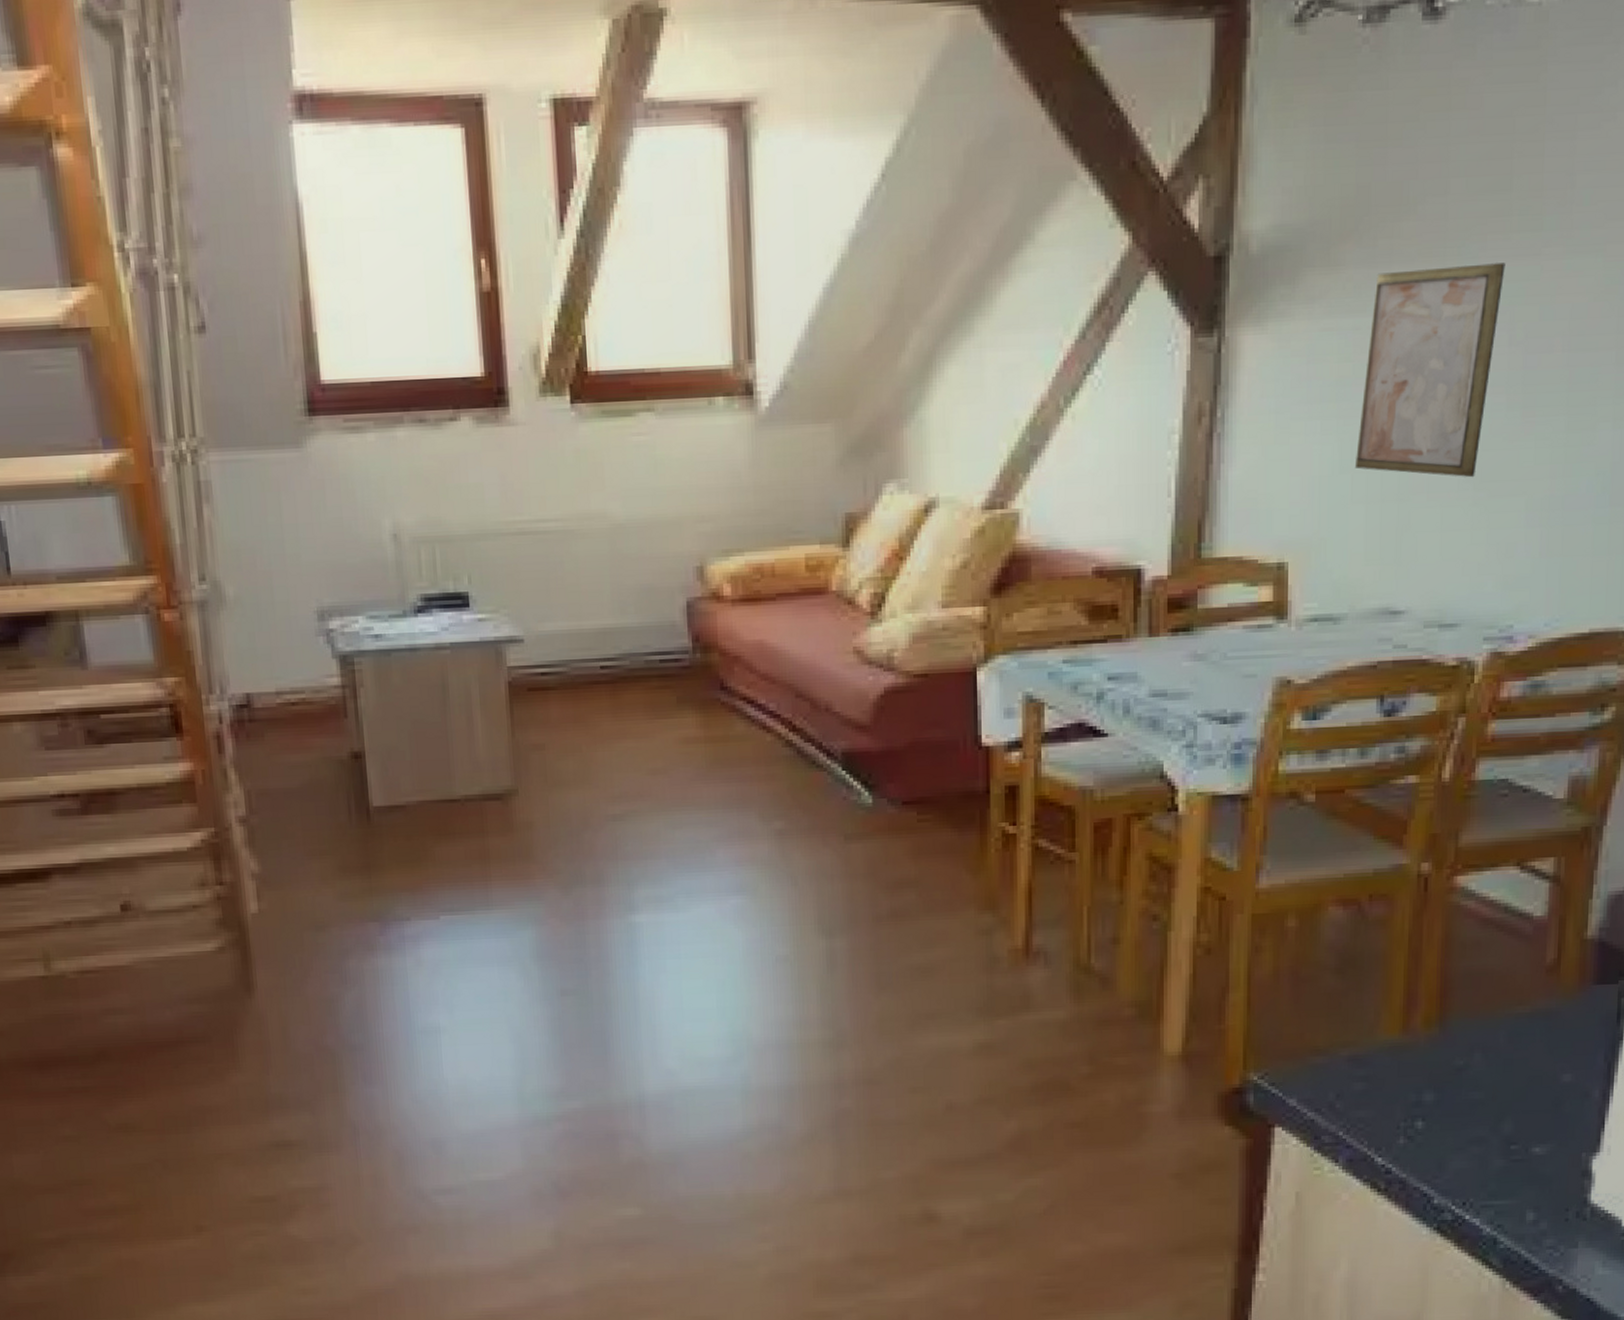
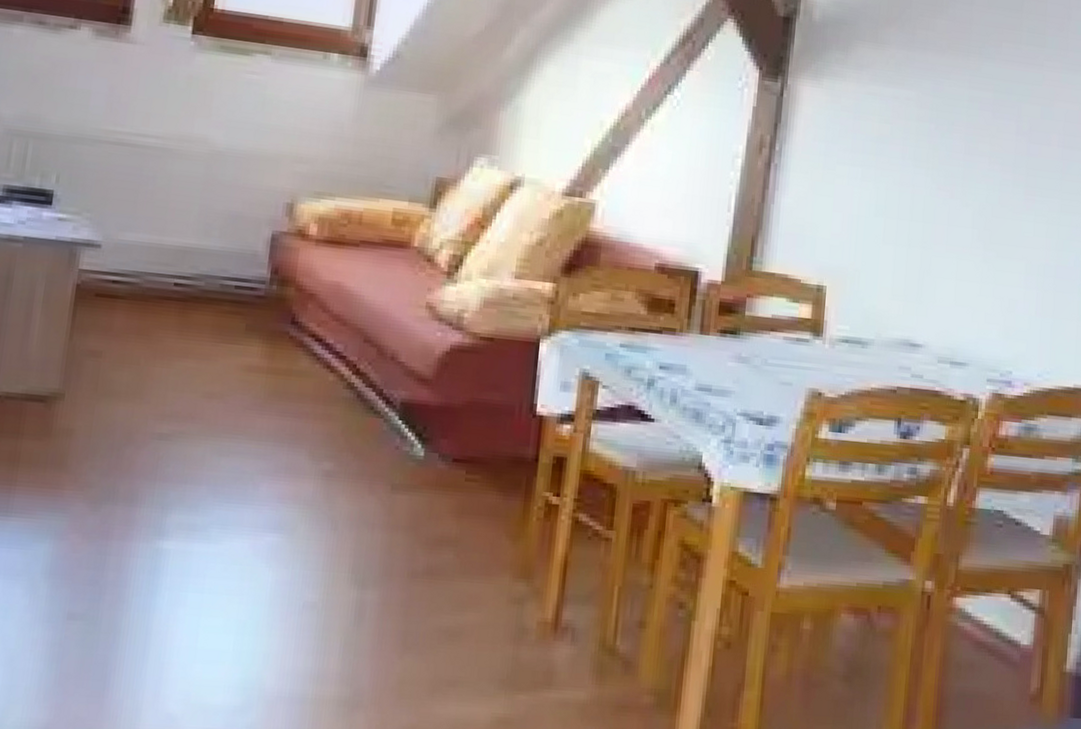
wall art: present [1354,263,1506,478] -> none [887,56,1016,239]

